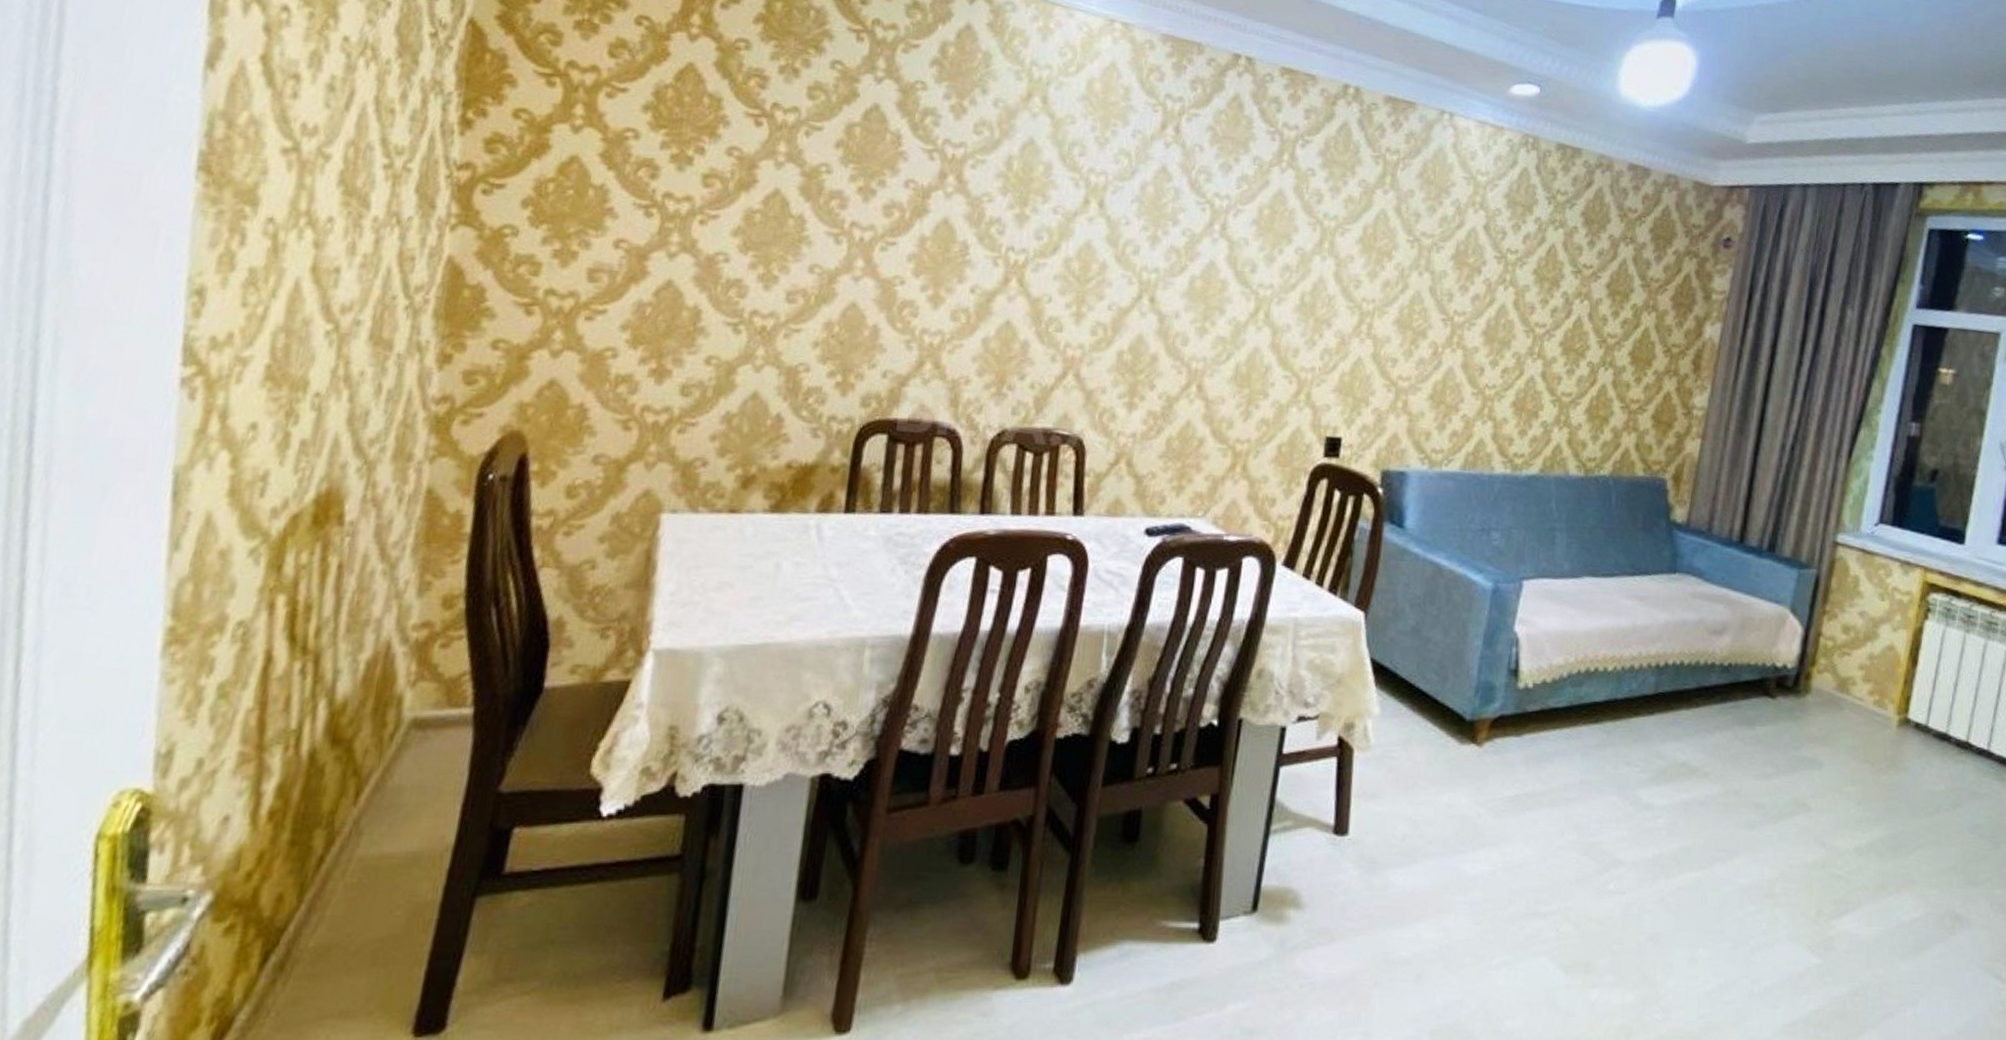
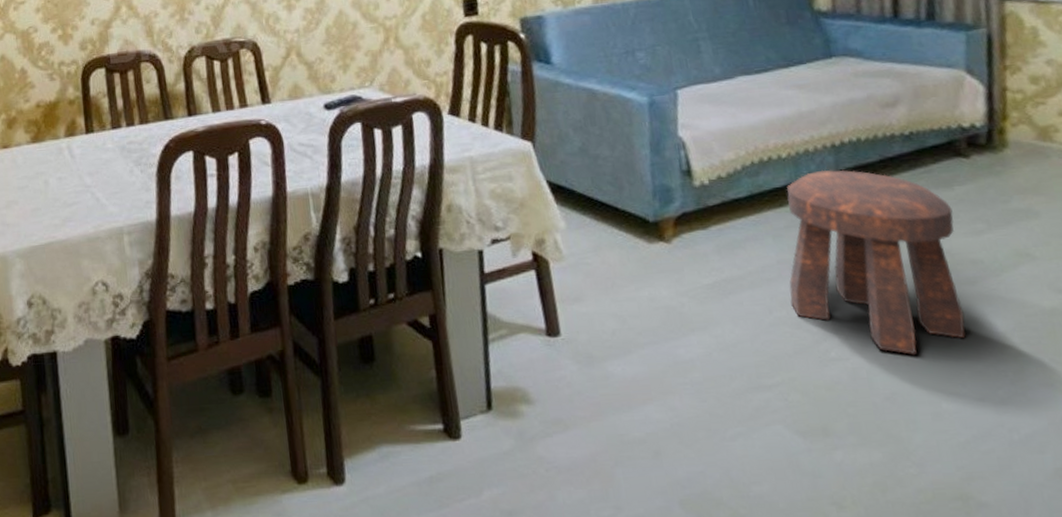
stool: none [1583,690,1749,896] -> present [786,169,966,356]

